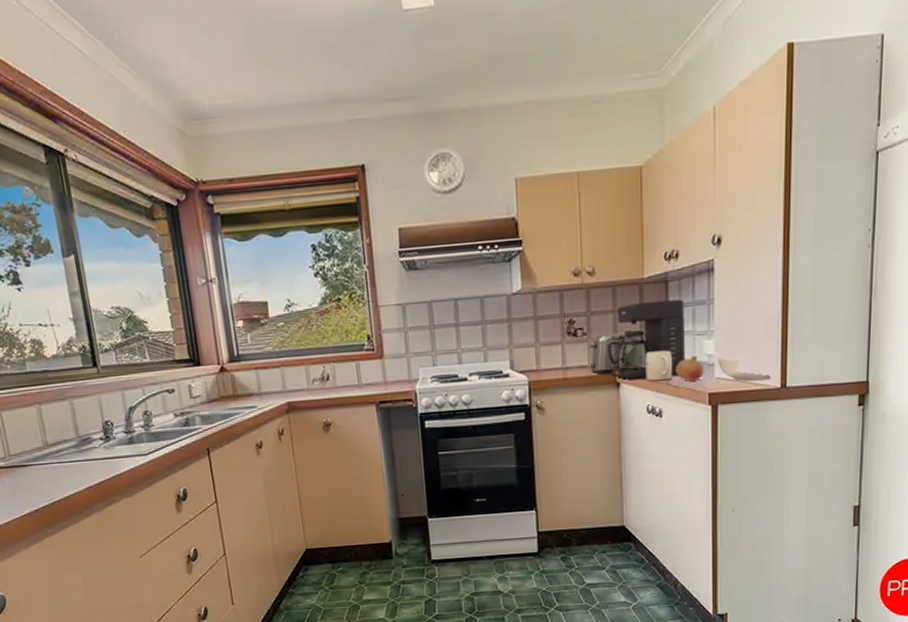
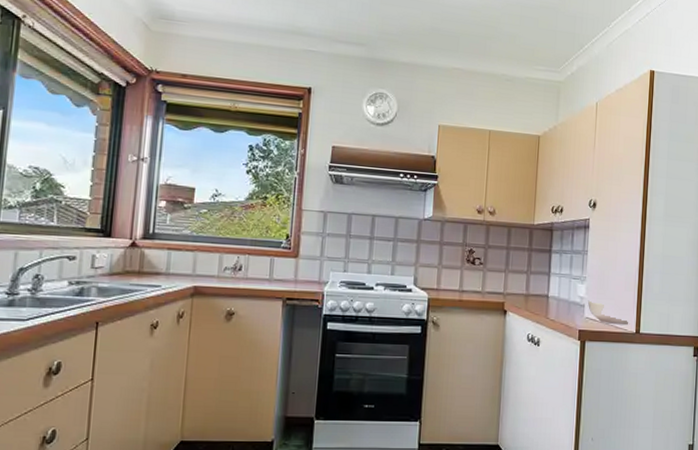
toaster: present [590,332,645,376] -> none [483,265,531,302]
coffee maker: present [607,299,685,380] -> none [499,244,565,311]
mug: present [645,350,673,381] -> none [529,287,552,314]
fruit: present [676,355,704,382] -> none [554,295,576,318]

